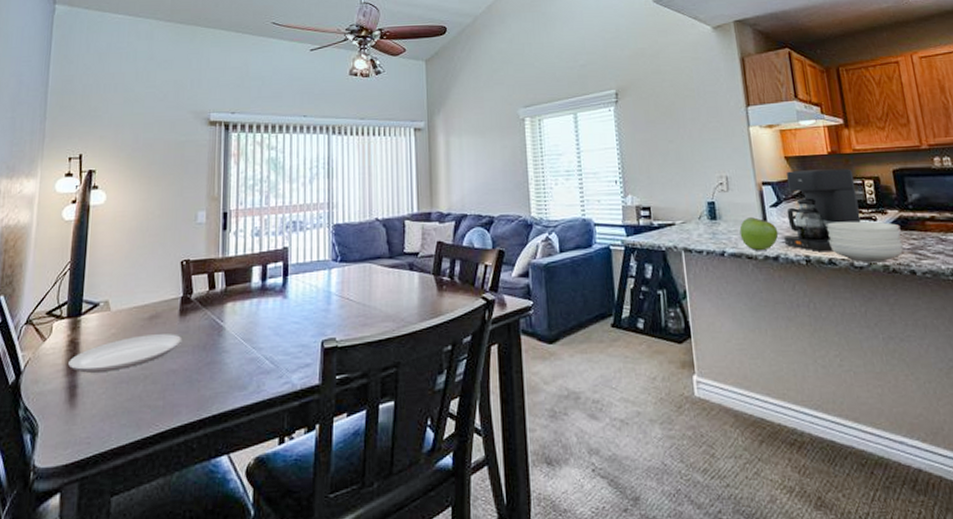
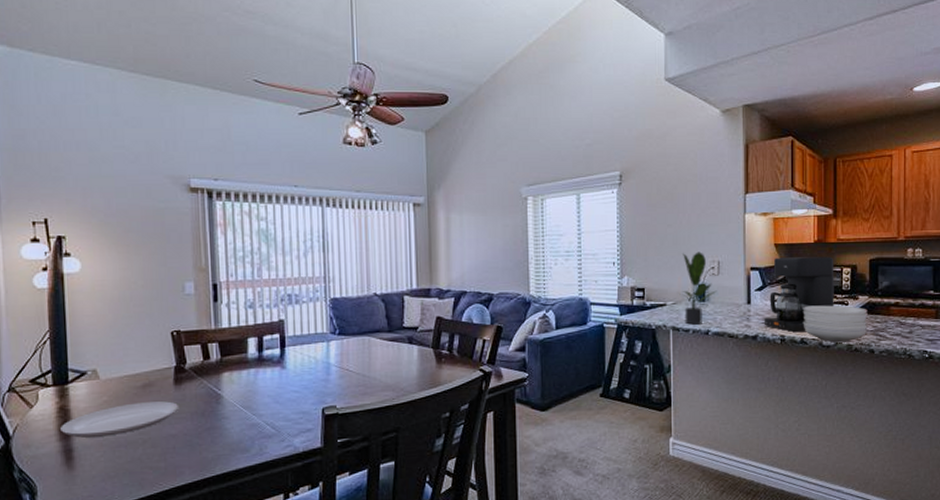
potted plant: none [687,167,729,246] -> present [679,251,717,325]
fruit: present [739,217,779,250] -> none [725,300,760,330]

